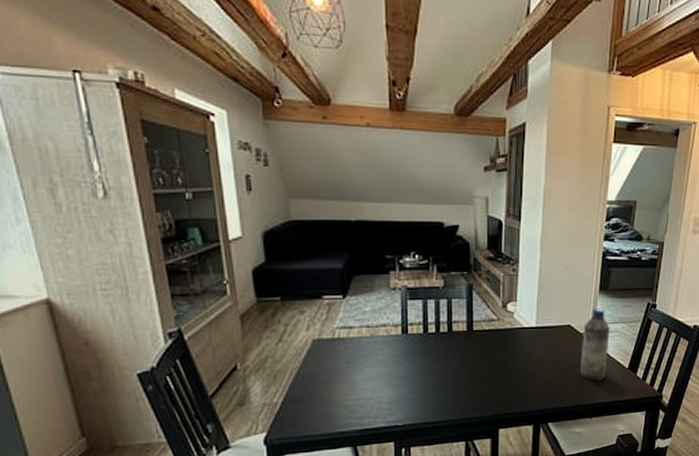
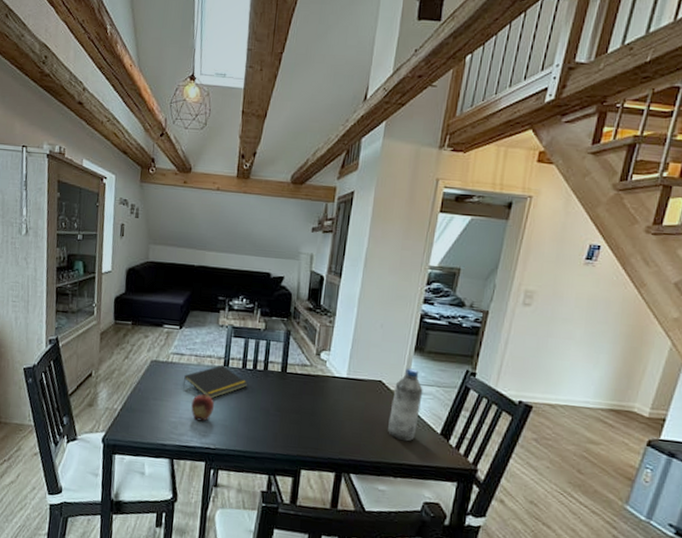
notepad: none [355,332,433,372] -> present [182,365,249,399]
fruit: none [369,365,397,399] -> present [191,392,215,422]

